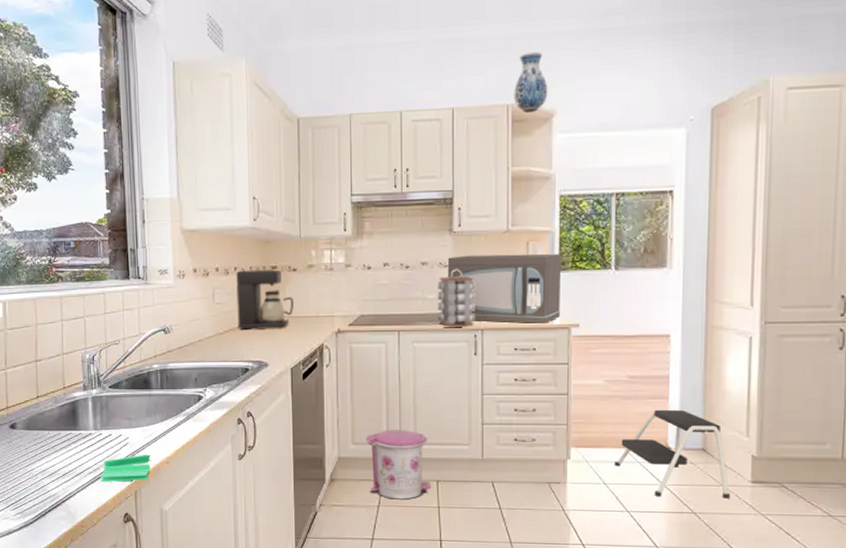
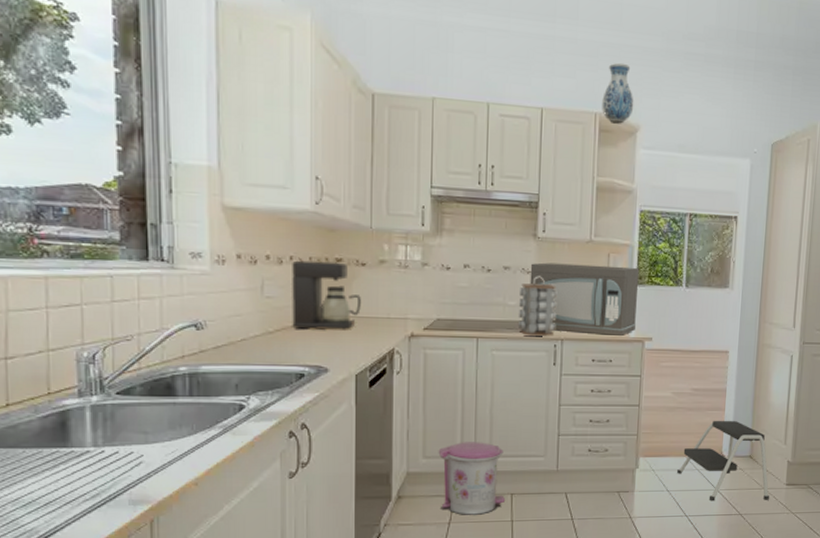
sponge: present [100,454,152,483] -> none [100,475,175,512]

